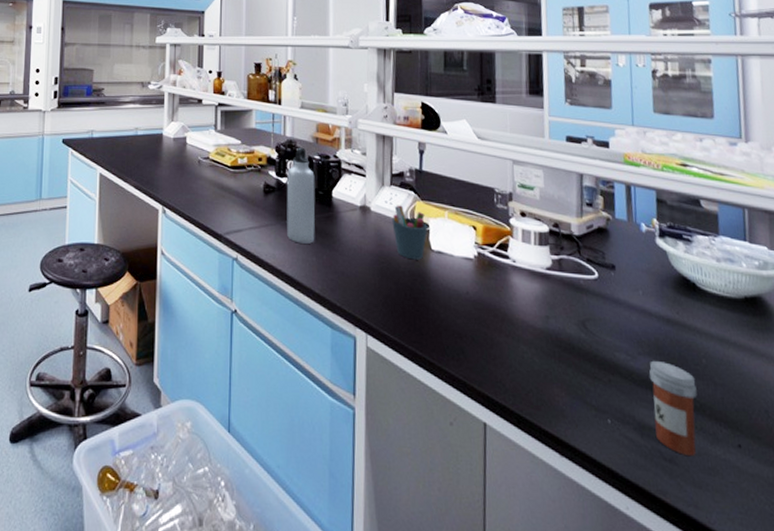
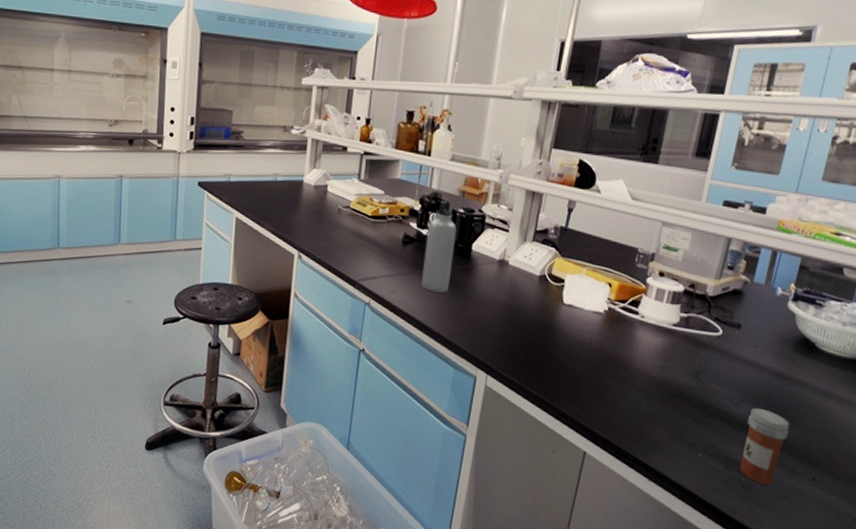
pen holder: present [392,205,428,260] -> none [528,260,564,312]

